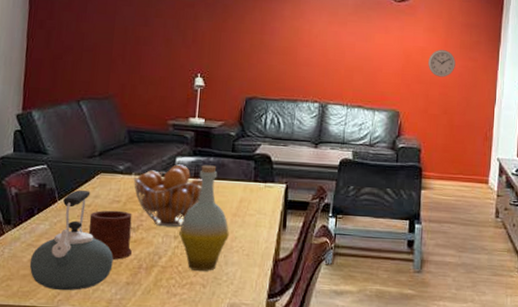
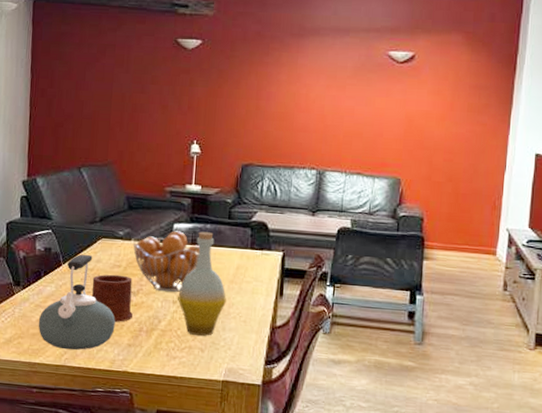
wall clock: present [428,50,456,77] -> none [432,113,462,143]

